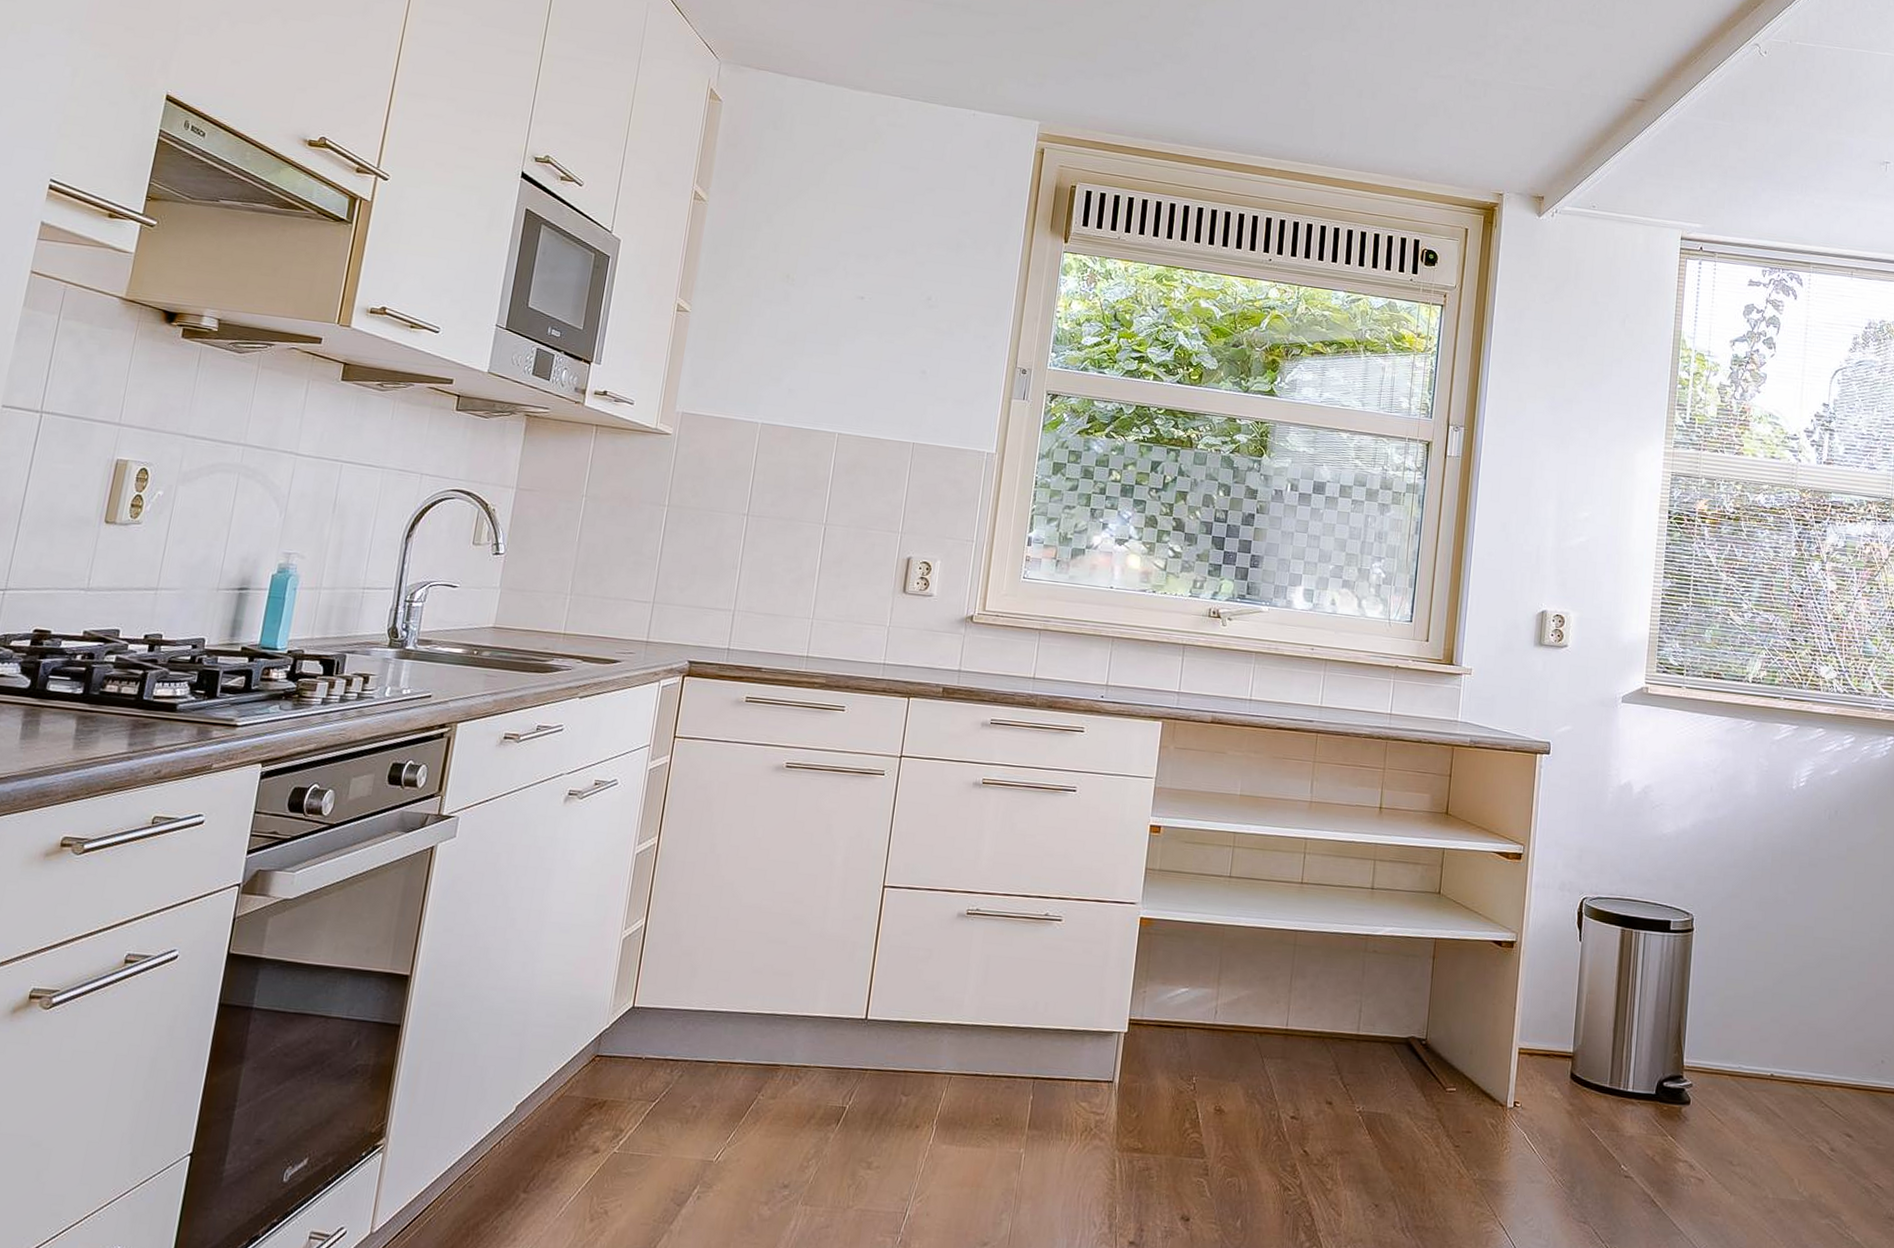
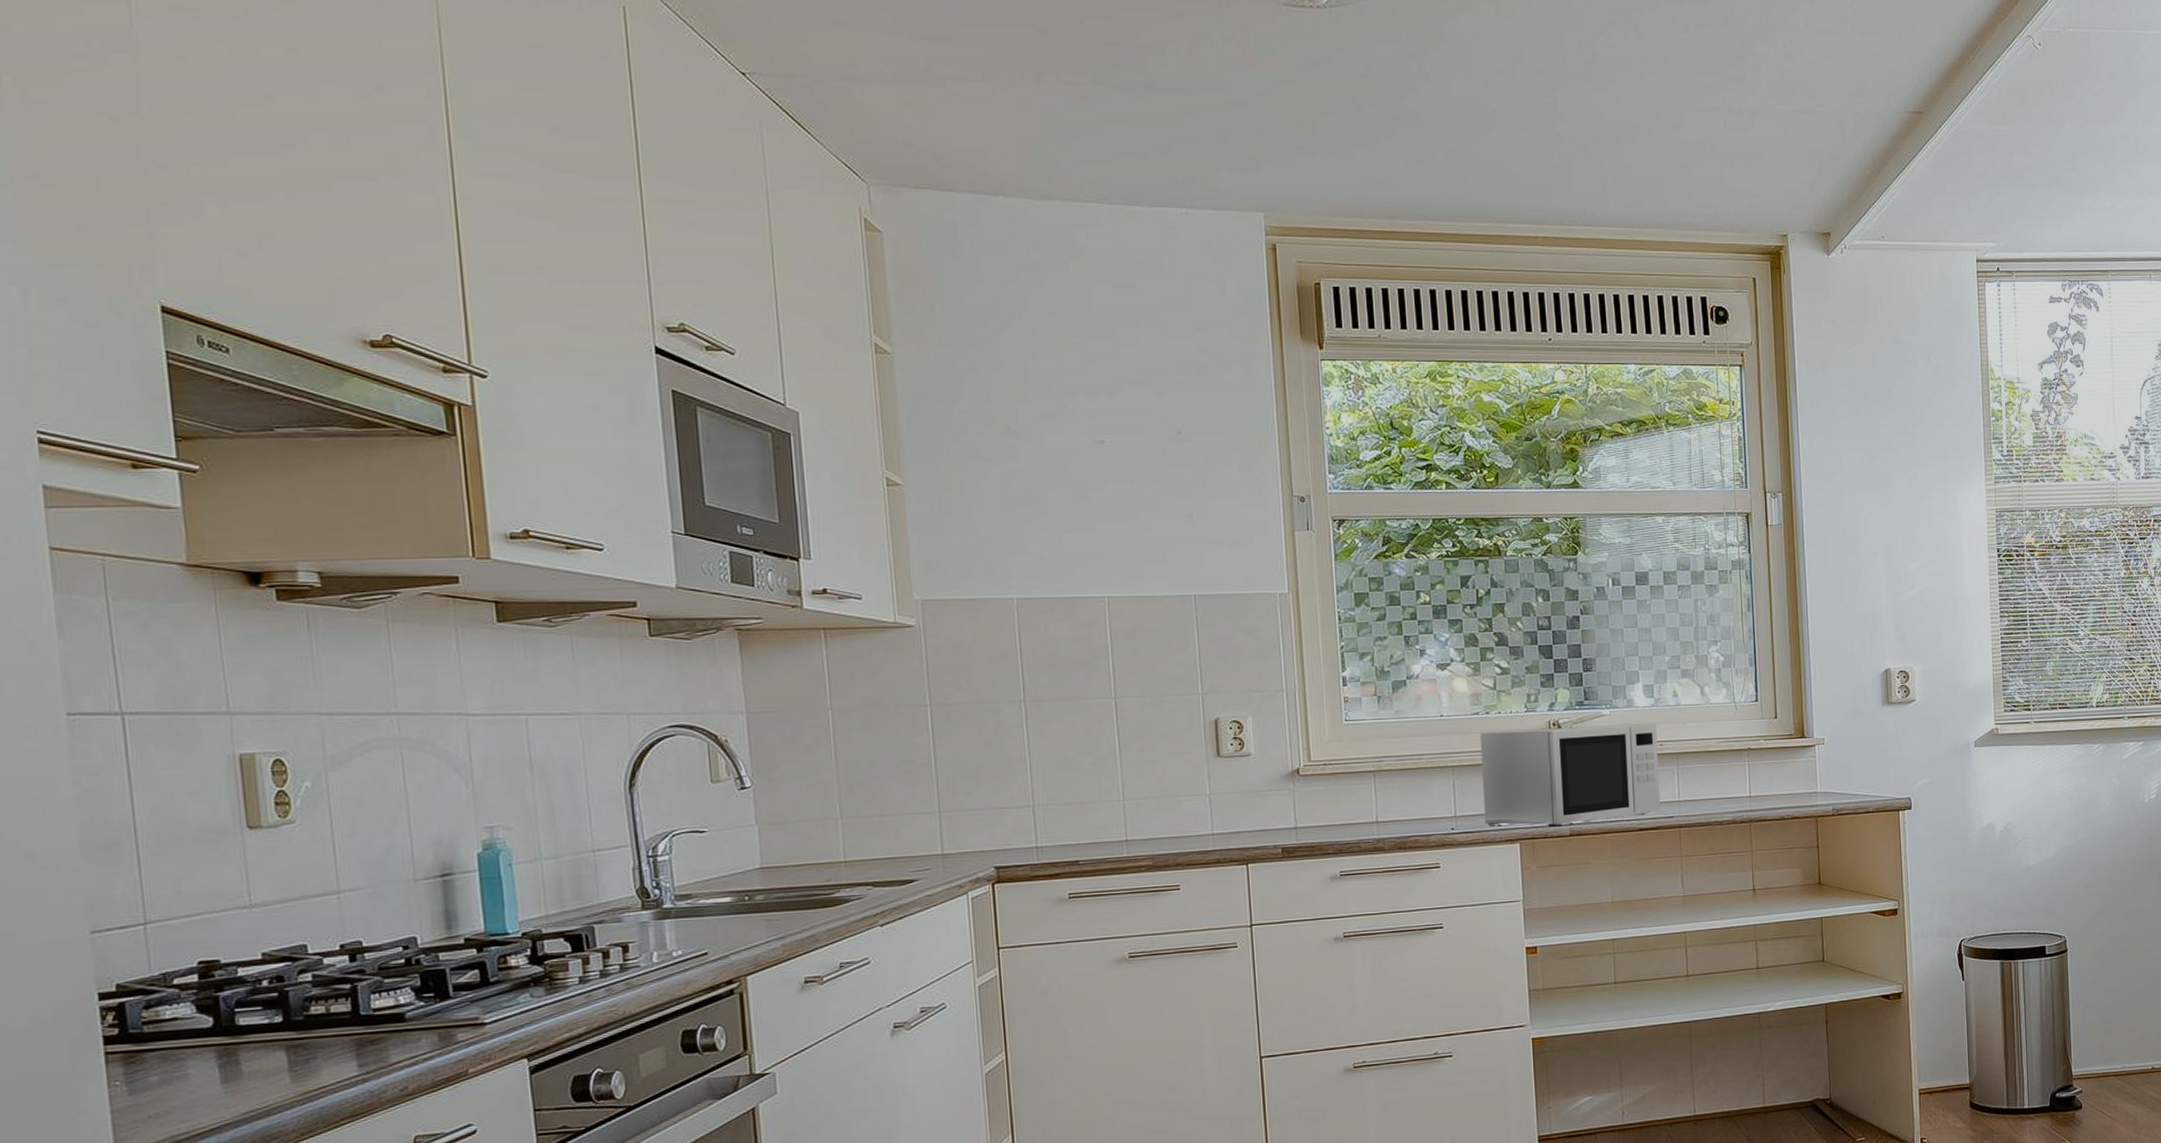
microwave: none [1133,609,1311,714] -> present [1479,723,1661,827]

